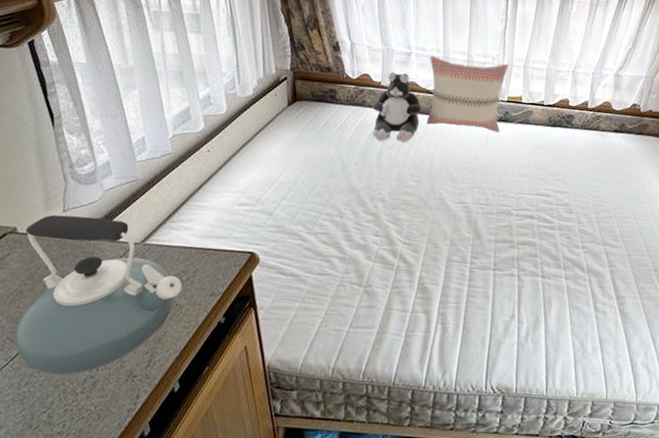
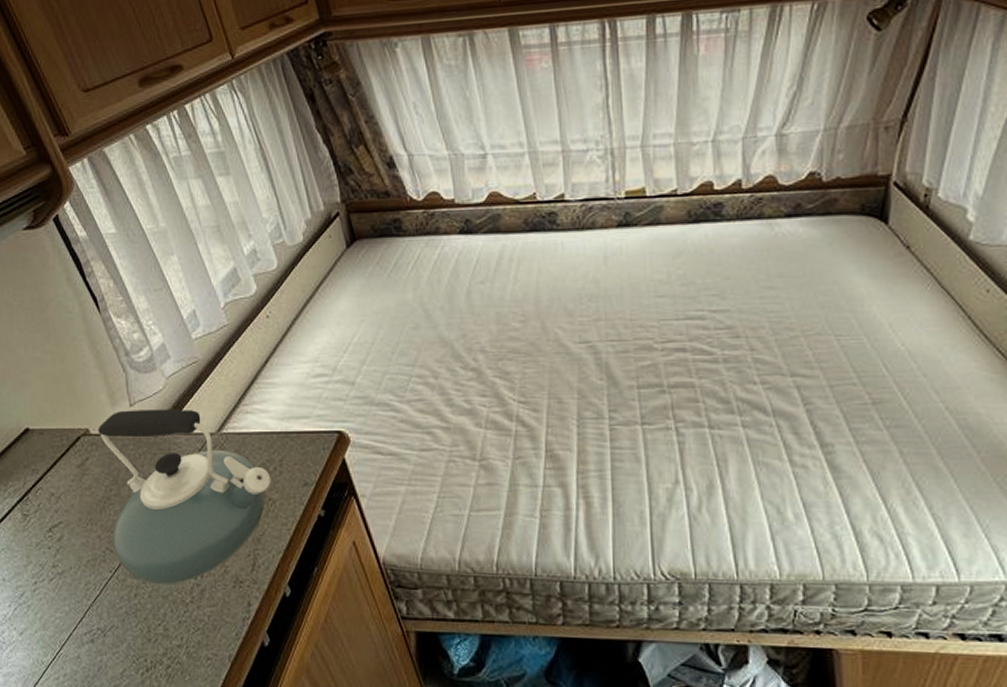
plush toy: present [372,72,423,142] -> none [449,182,514,276]
pillow: present [426,55,509,133] -> none [512,146,622,246]

